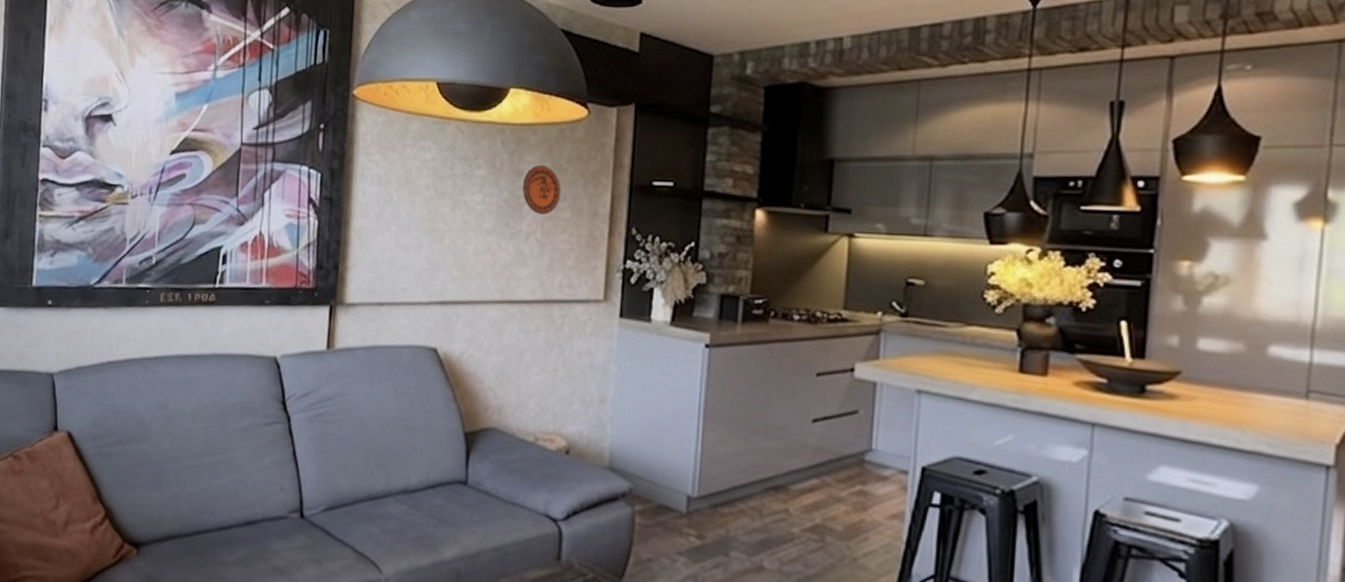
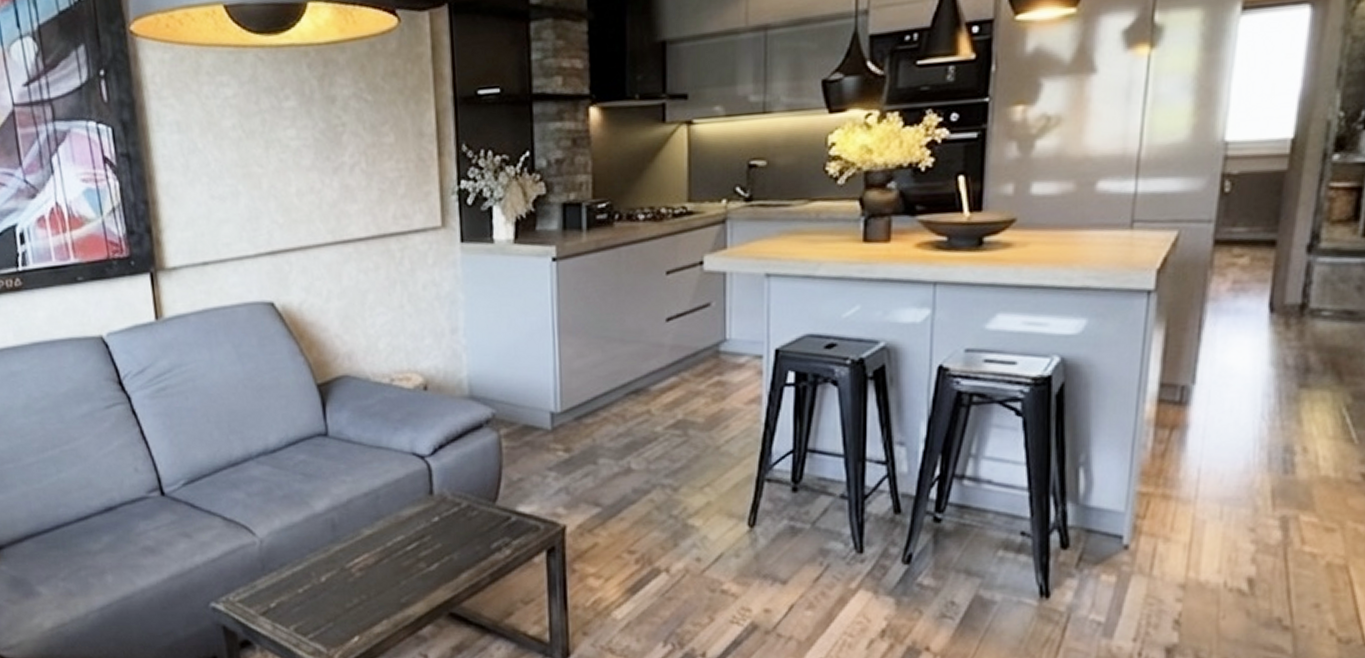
decorative plate: present [522,165,561,214] -> none [337,87,381,143]

